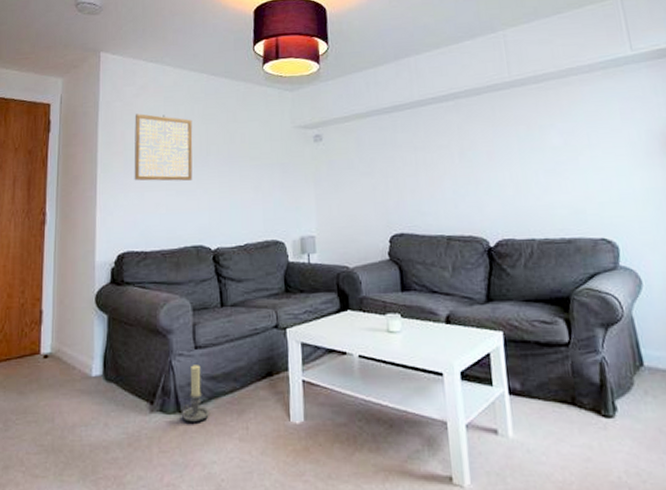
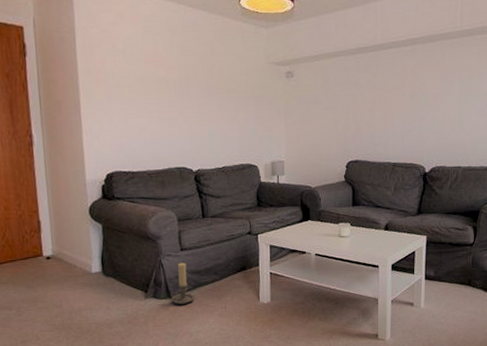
wall art: present [134,113,193,181] -> none [113,42,174,109]

